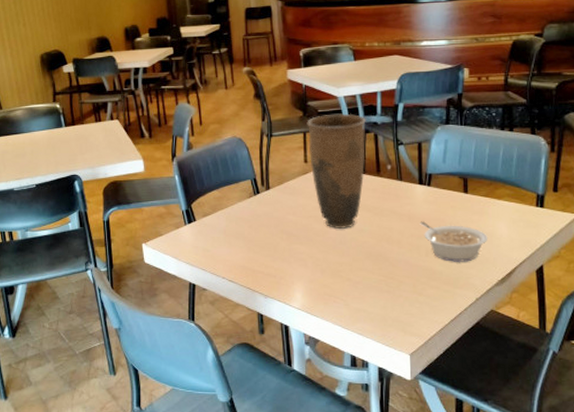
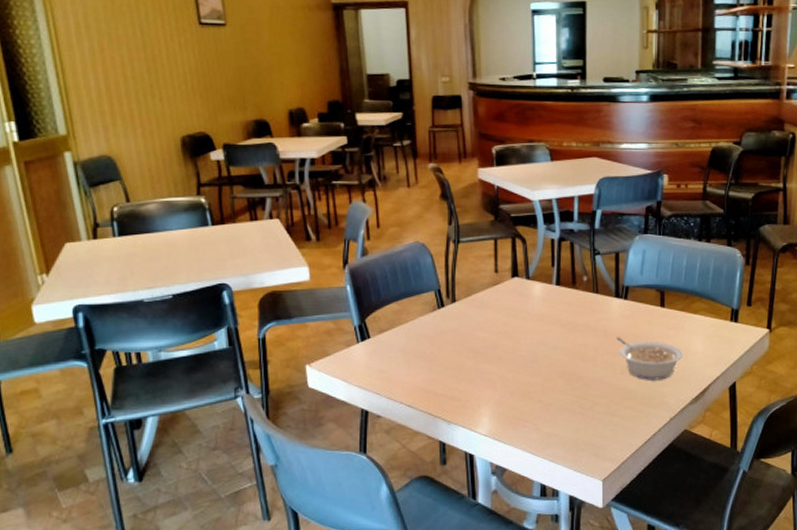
vase: present [307,113,367,228] -> none [498,219,563,346]

